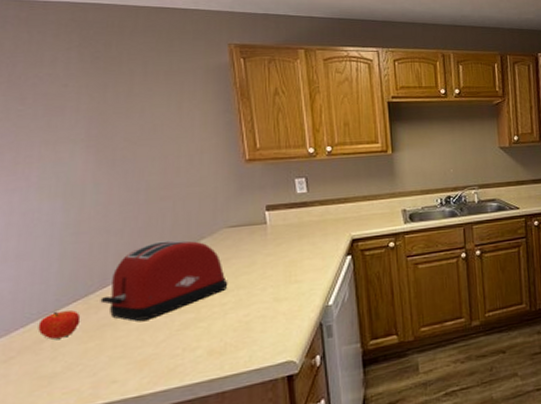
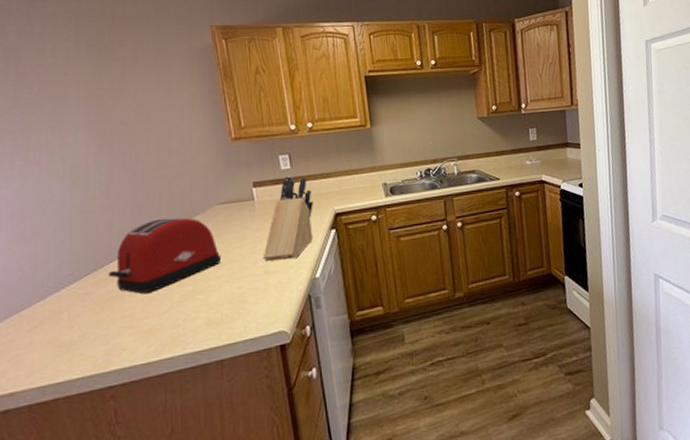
fruit: present [38,310,81,339] -> none [56,283,92,311]
knife block: none [273,199,330,289] -> present [263,175,314,263]

